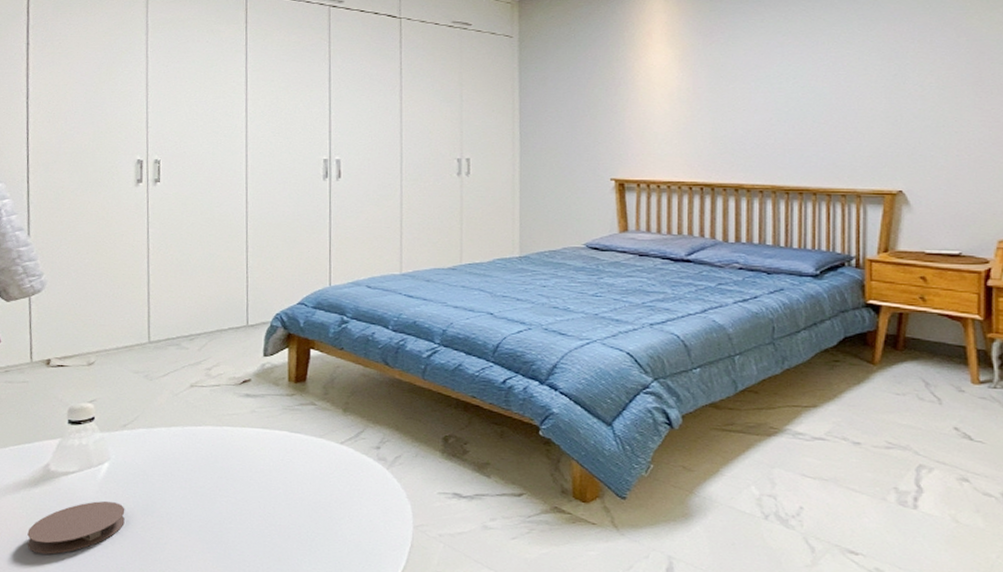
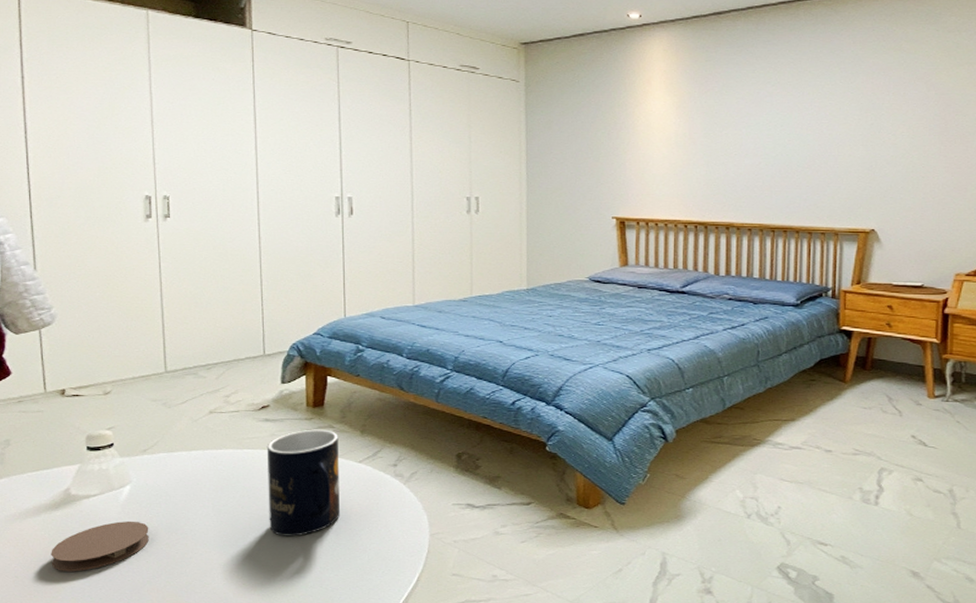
mug: none [246,406,321,524] -> present [267,429,341,537]

